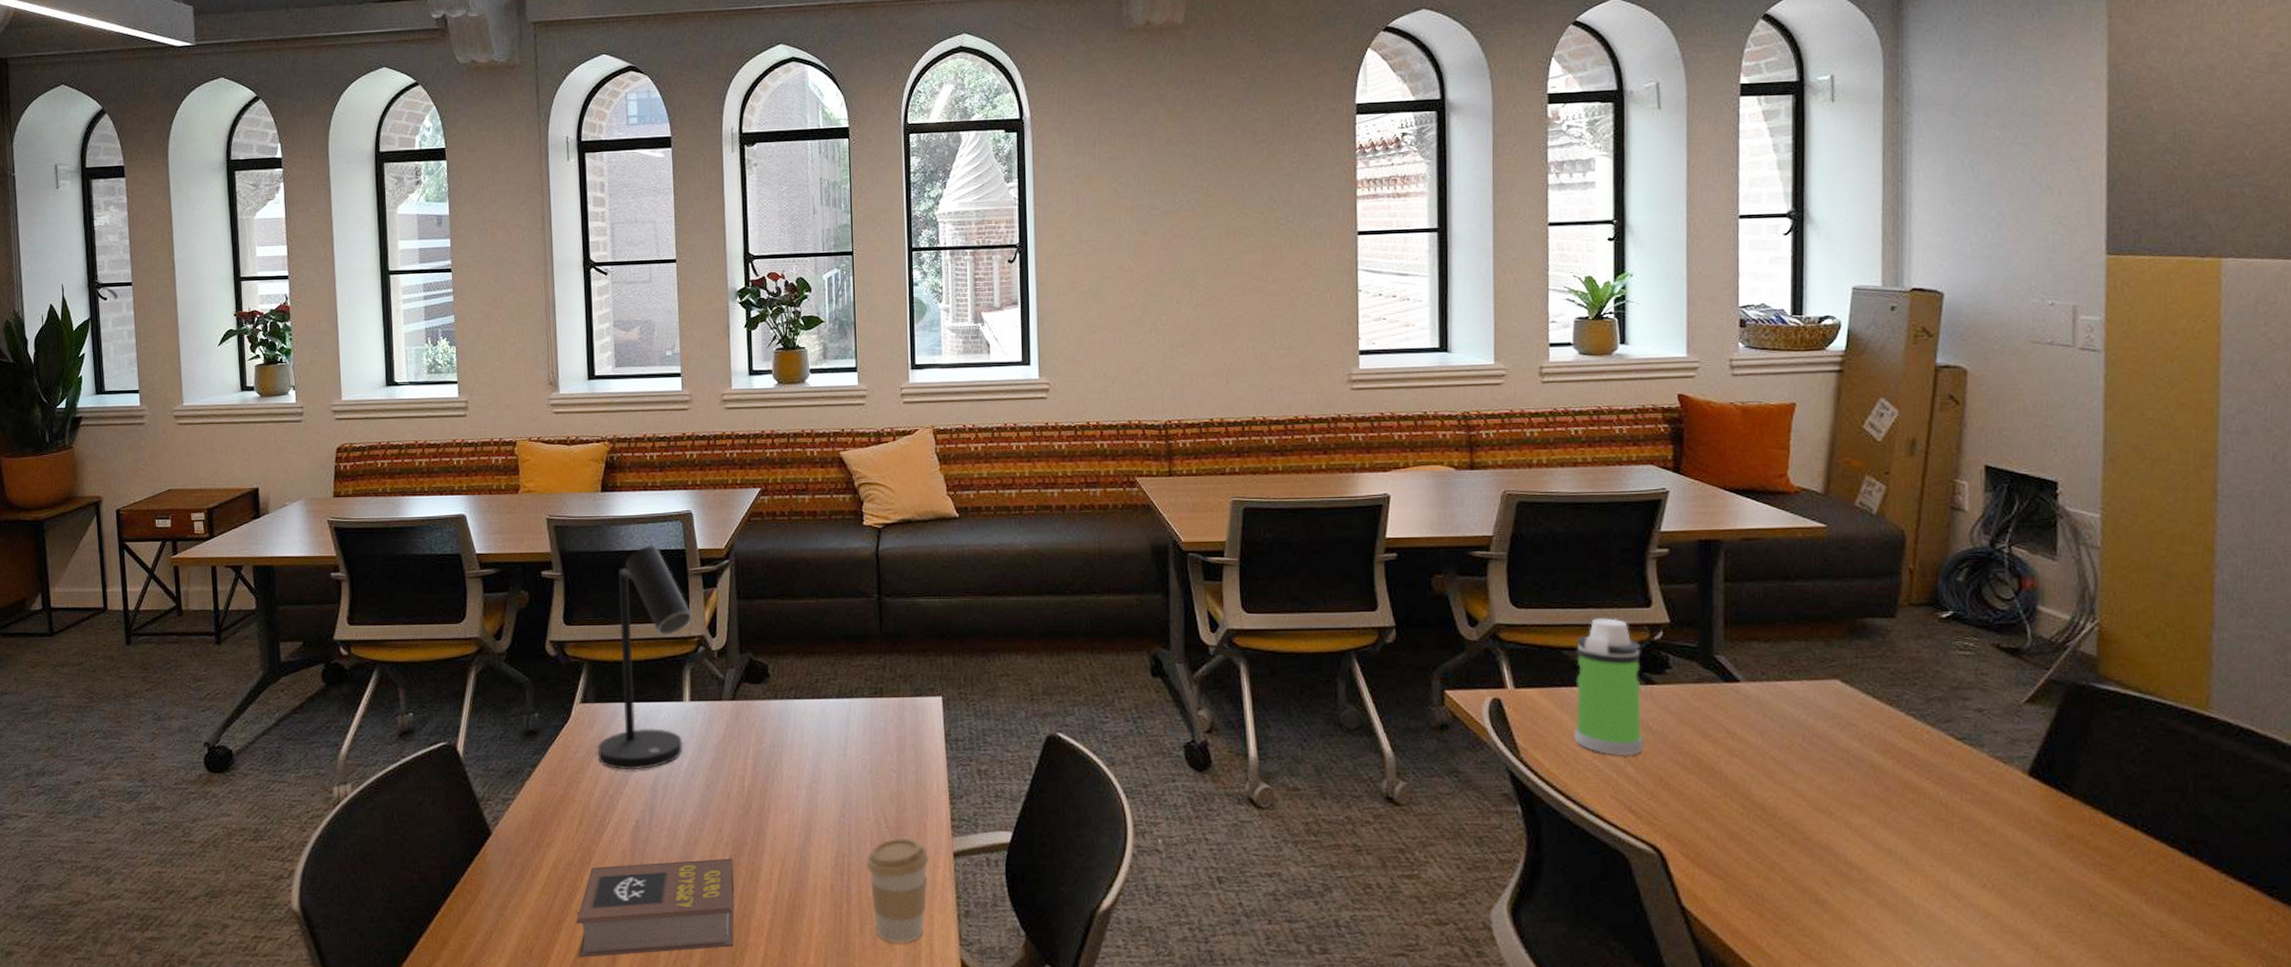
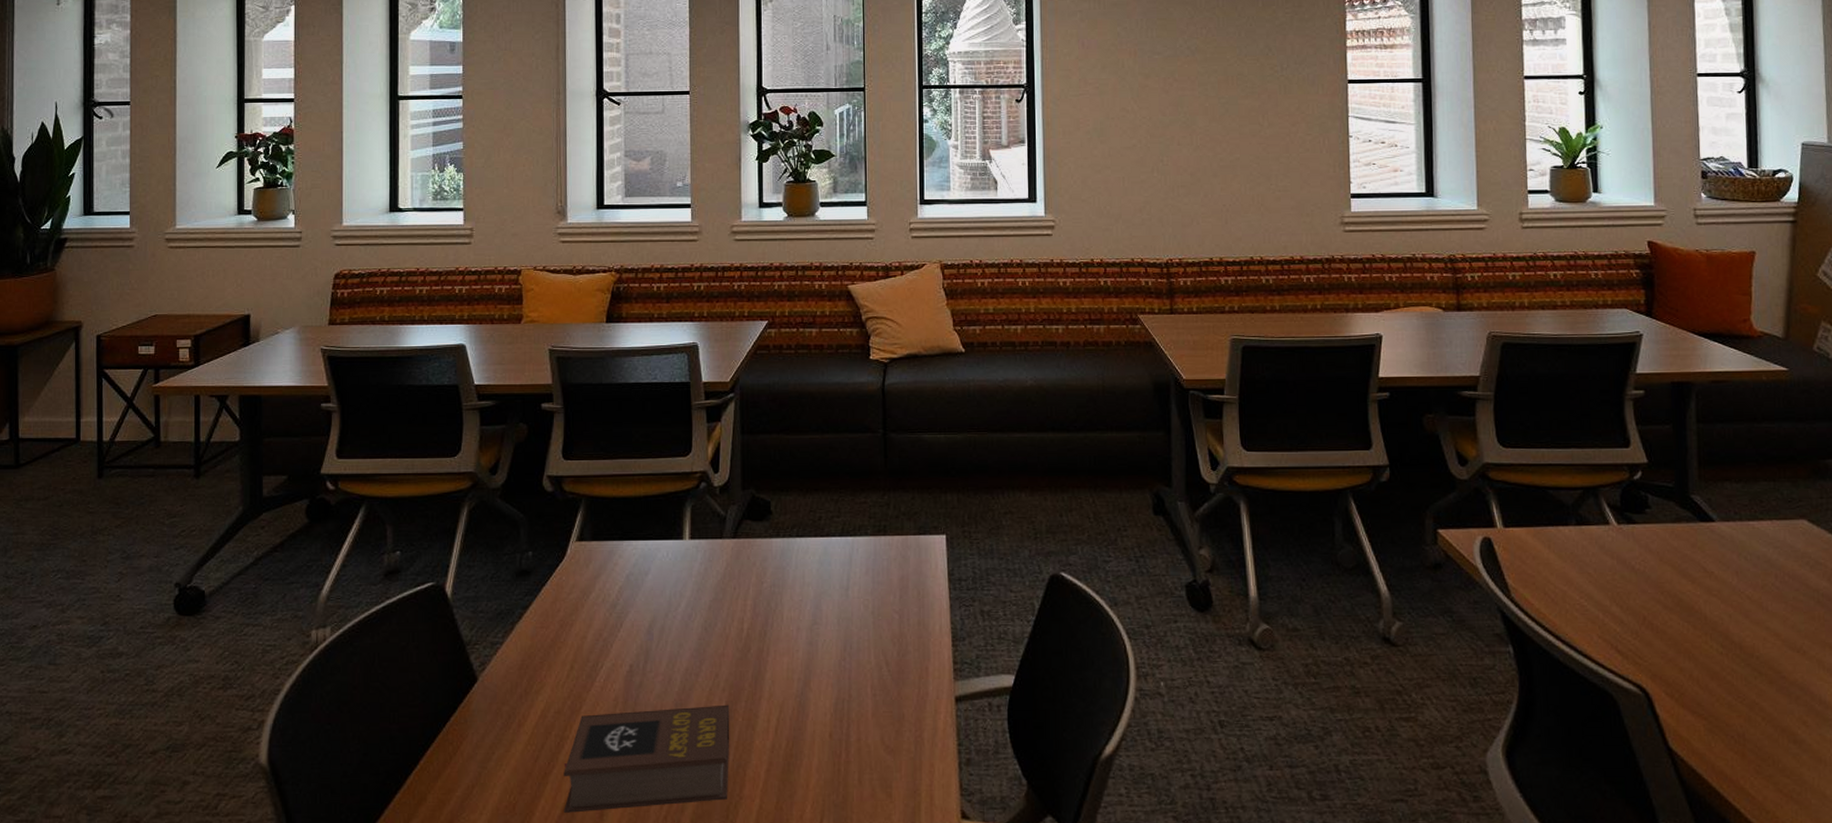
desk lamp: present [598,546,693,769] -> none [593,379,696,611]
coffee cup: present [866,838,929,943] -> none [866,682,930,794]
water bottle: present [1573,618,1644,756] -> none [1561,458,1627,595]

